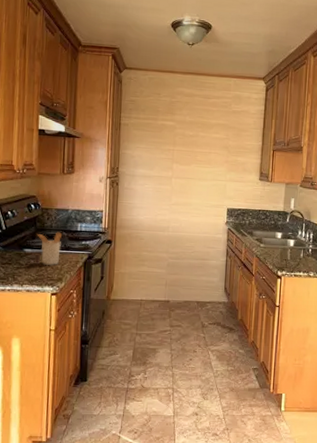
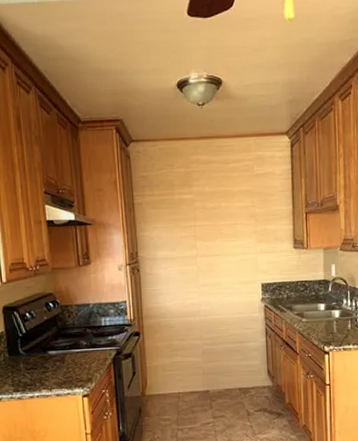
utensil holder: present [36,232,63,266] -> none [59,329,87,367]

